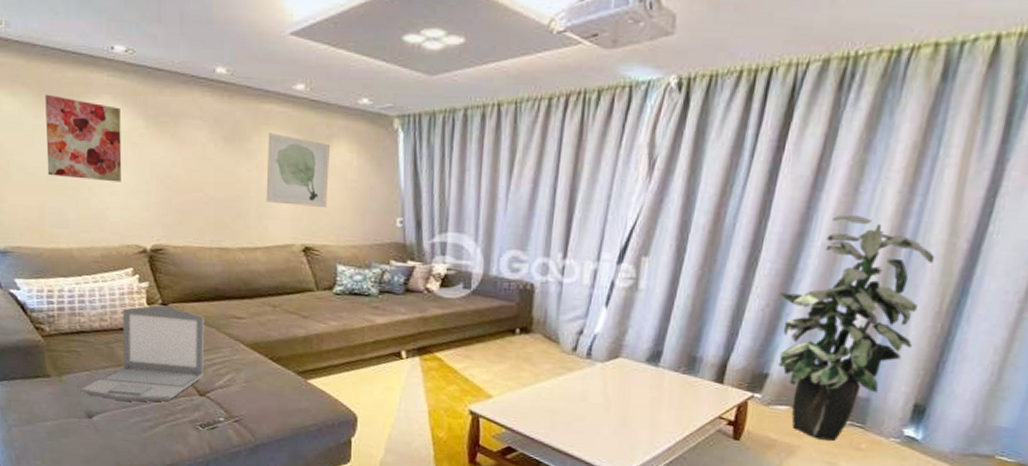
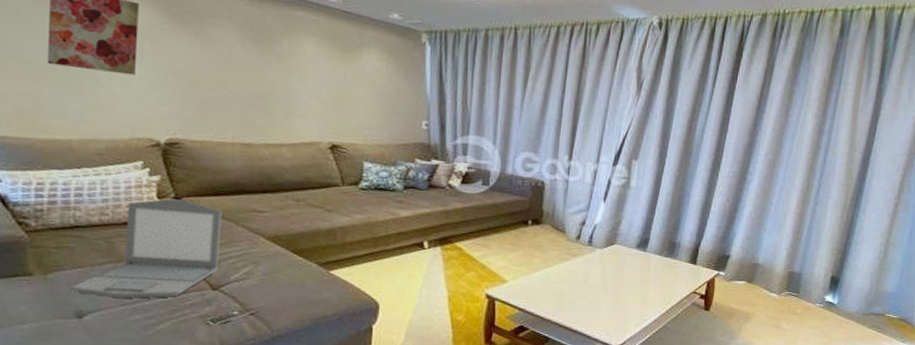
wall art: present [266,133,330,207] -> none [294,38,360,109]
indoor plant: present [777,215,935,442] -> none [735,131,841,309]

